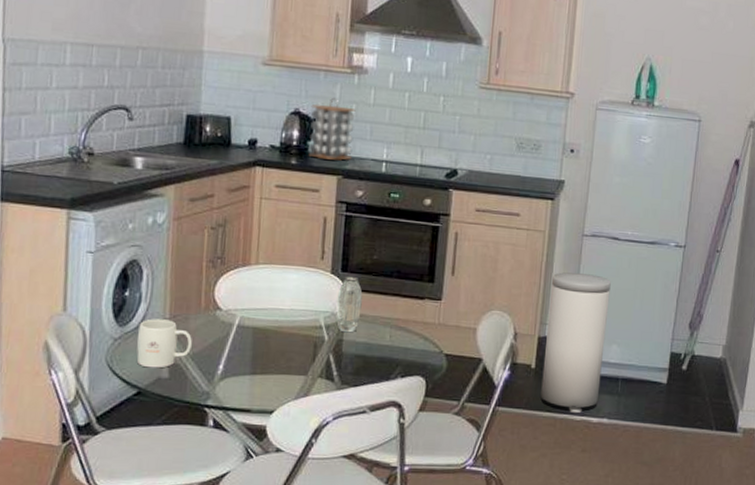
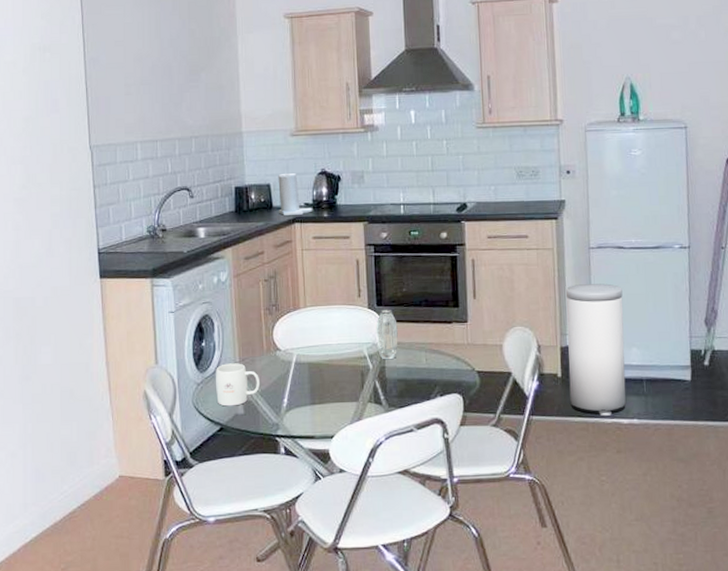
paper towel: none [236,107,280,158] -> present [278,173,313,215]
spice rack: present [308,97,356,161] -> none [334,155,374,210]

